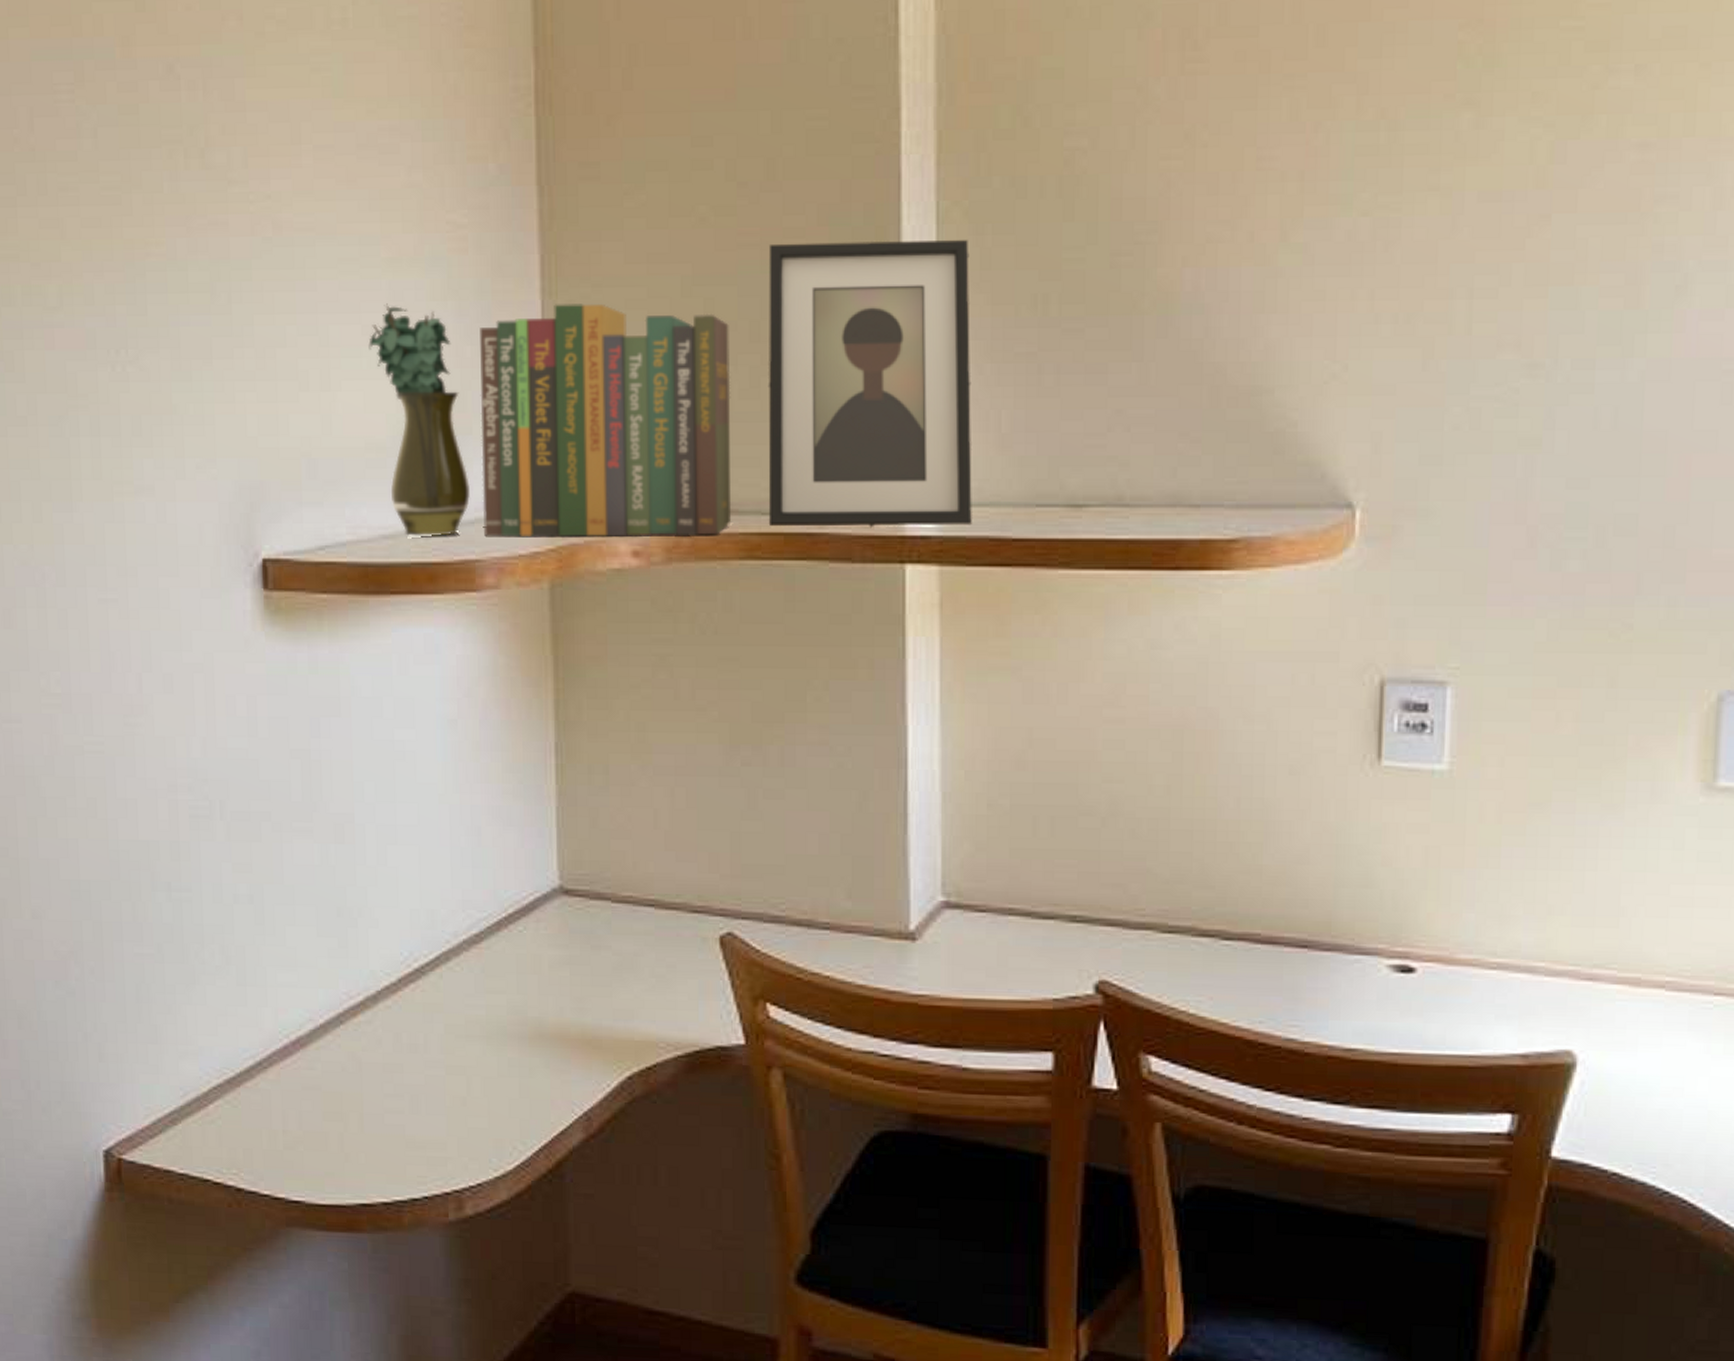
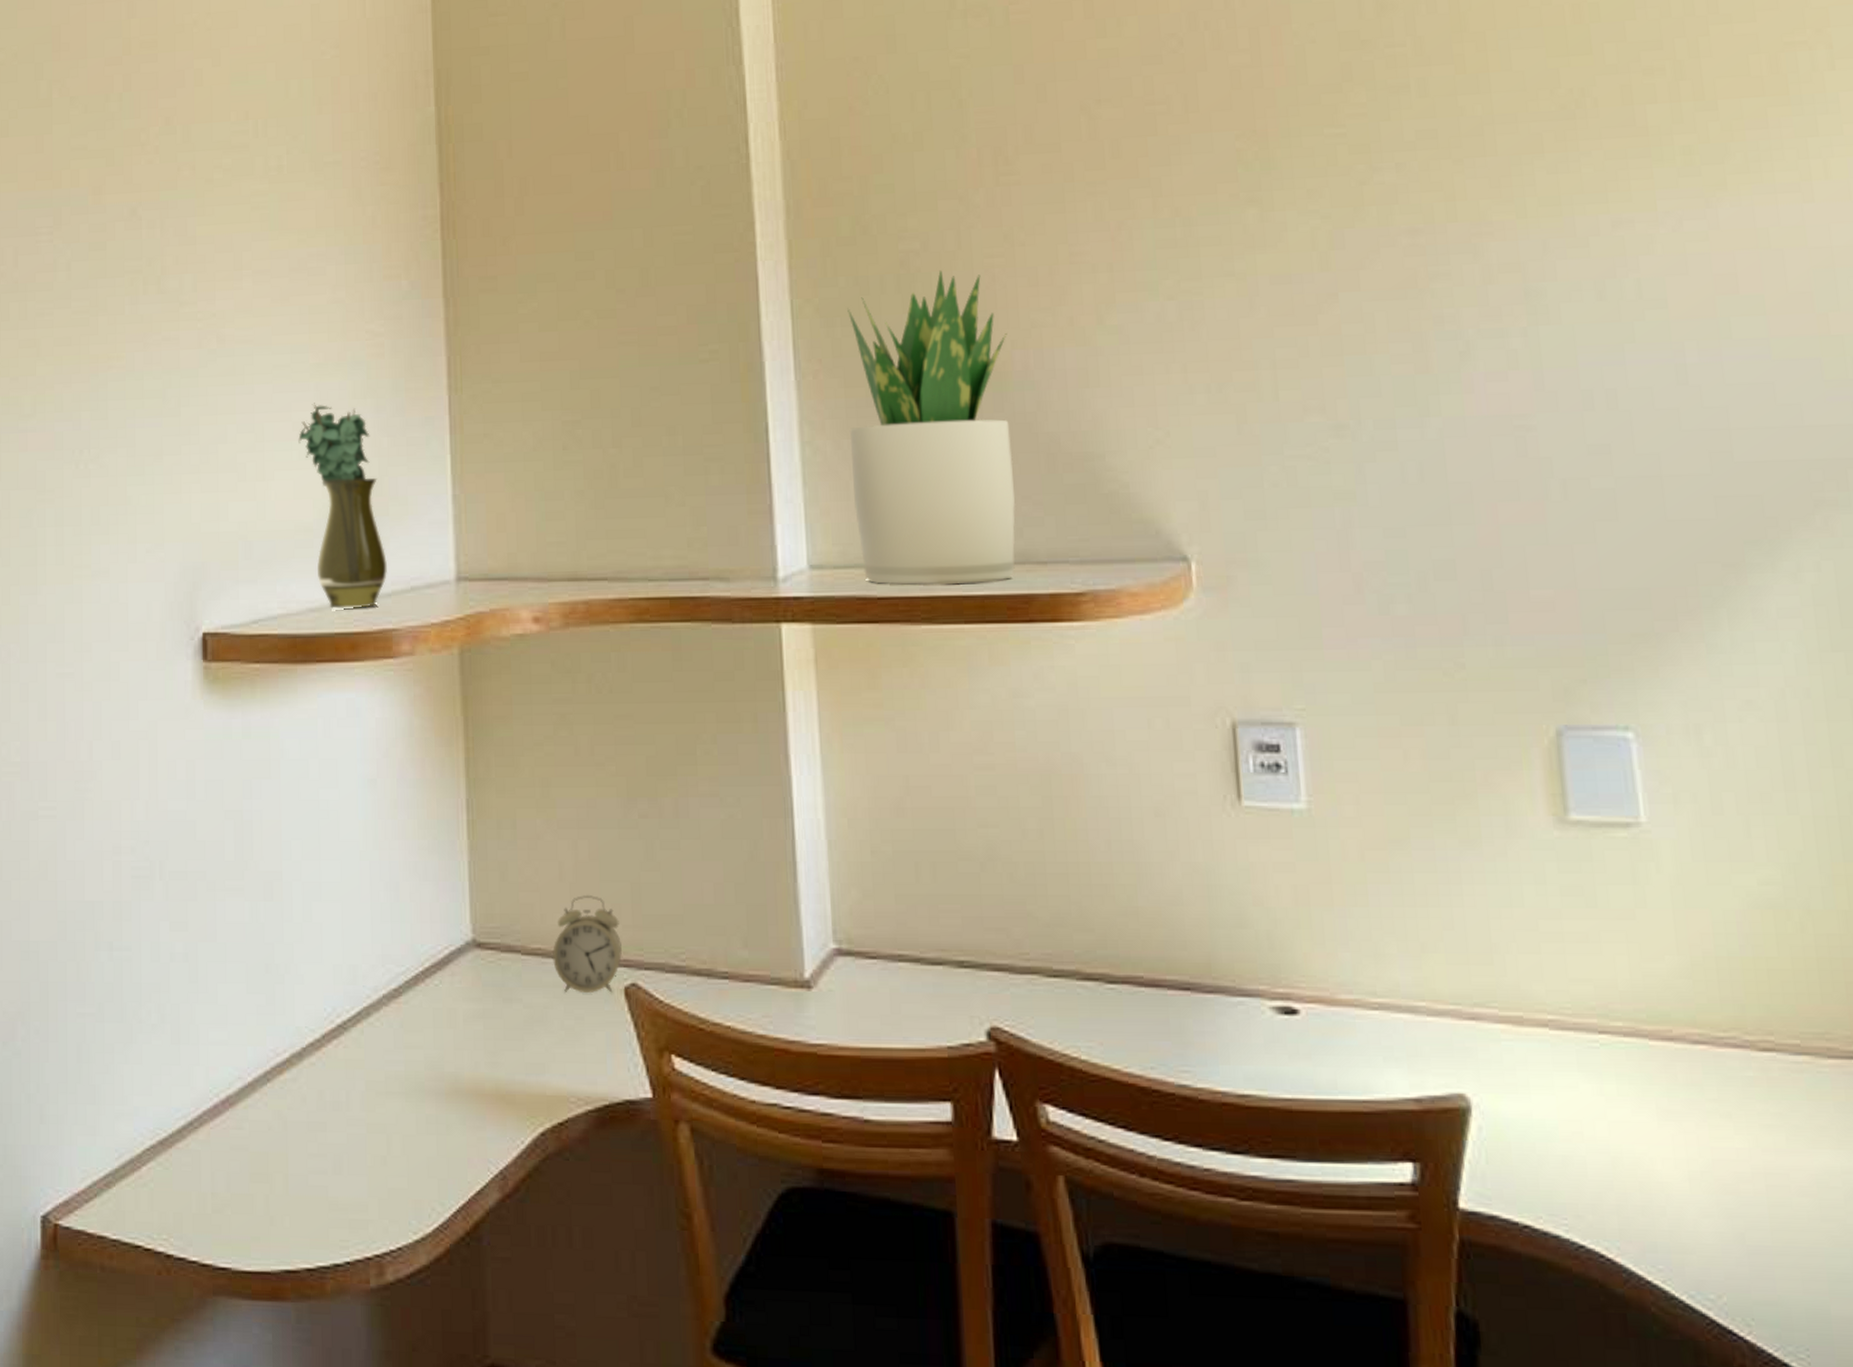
books: present [480,303,732,537] -> none [395,397,622,607]
alarm clock: none [645,842,718,942] -> present [553,894,622,993]
picture frame: present [768,240,972,528] -> none [645,332,839,592]
planter: none [993,172,1179,527] -> present [847,270,1016,586]

